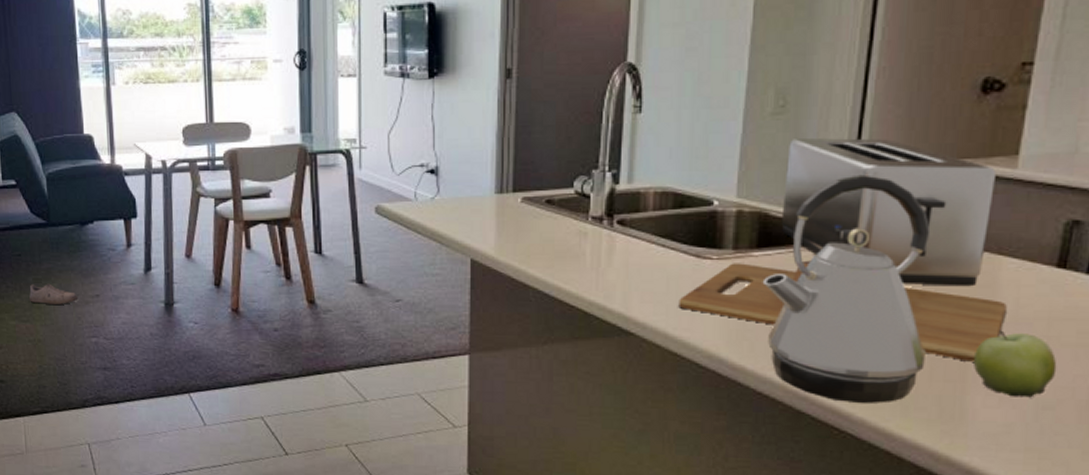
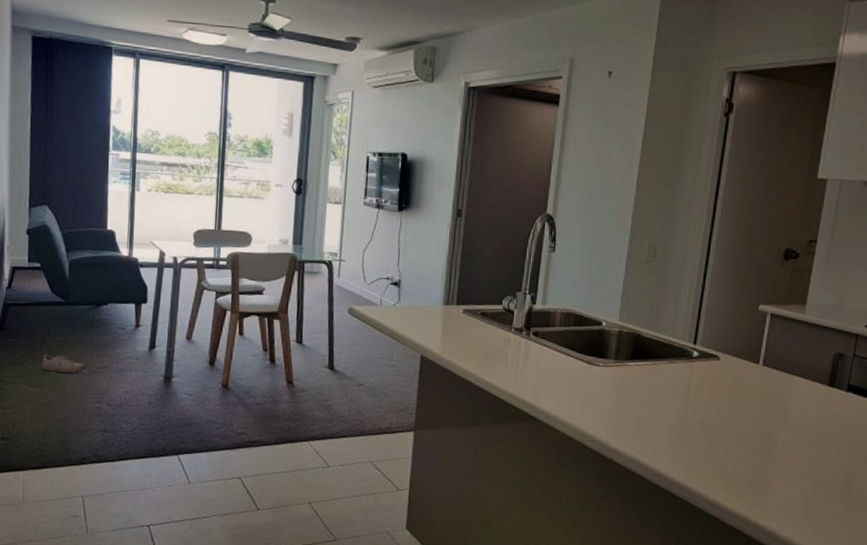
cutting board: present [678,260,1007,362] -> none [574,370,796,452]
kettle: present [762,174,931,404] -> none [634,310,749,481]
toaster: present [781,138,996,287] -> none [649,281,791,397]
fruit: present [974,330,1057,398] -> none [774,429,827,480]

